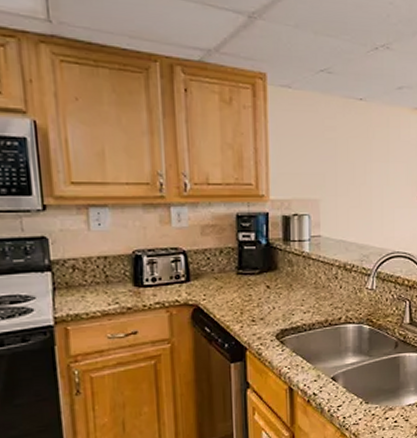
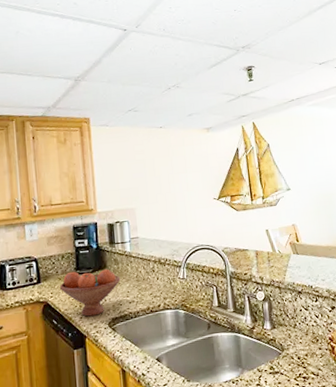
fruit bowl: none [216,270,295,326] -> present [60,269,121,317]

